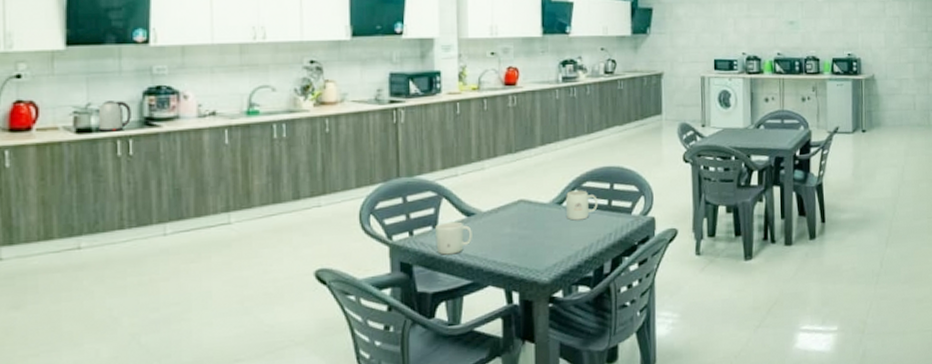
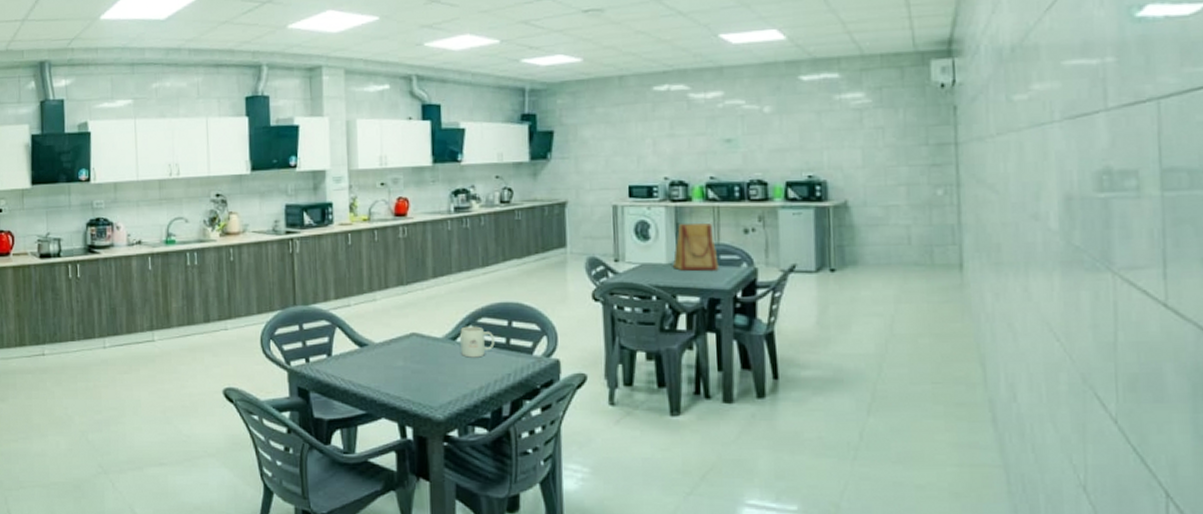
kettle: present [98,100,131,132] -> none [54,231,78,257]
mug: present [435,221,472,255] -> none [330,351,365,384]
shopping bag: none [747,92,783,135] -> present [672,223,719,272]

